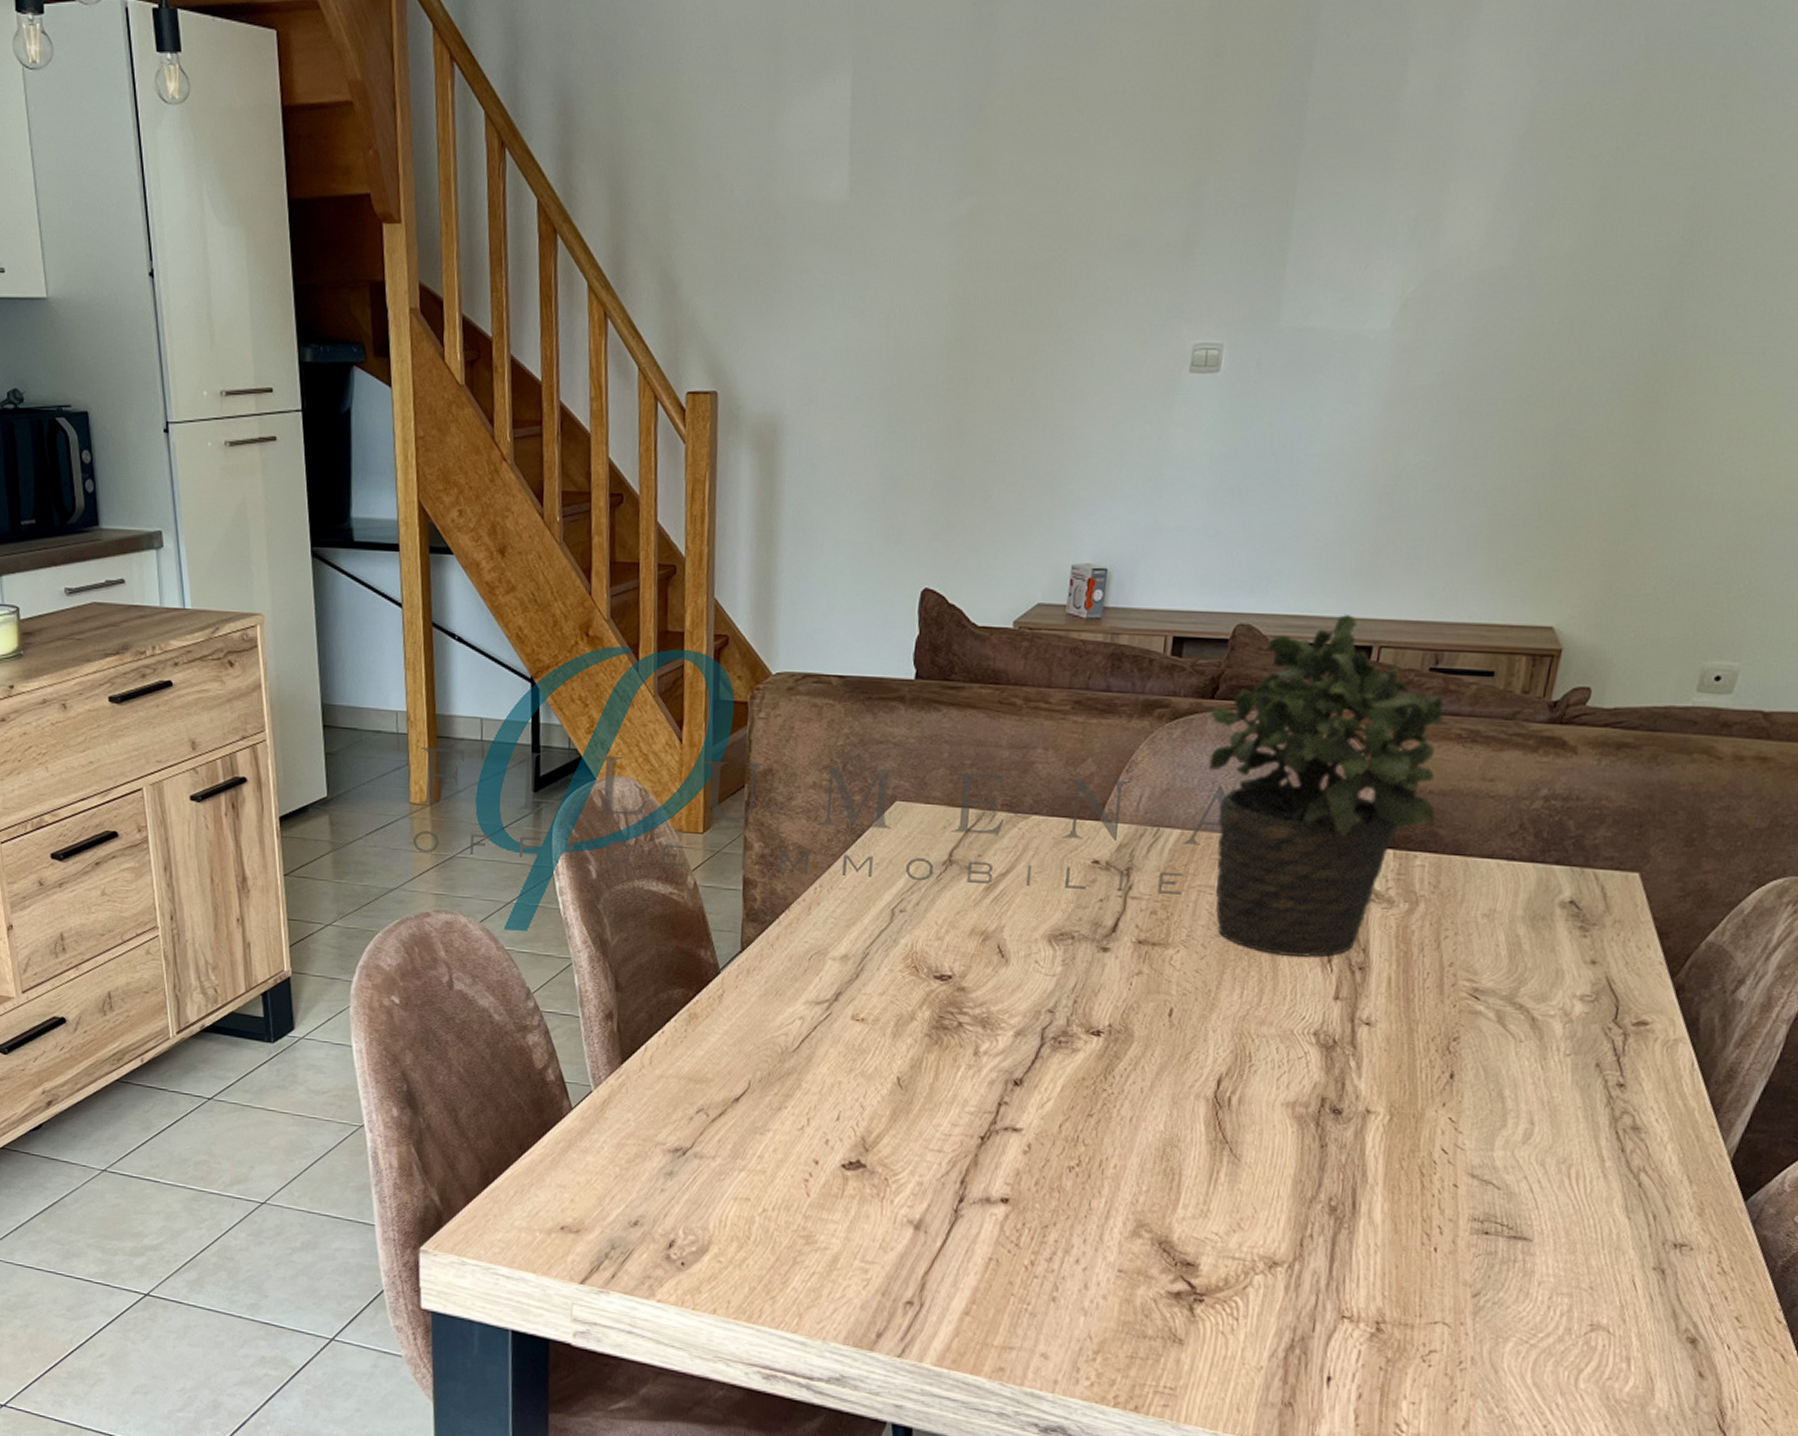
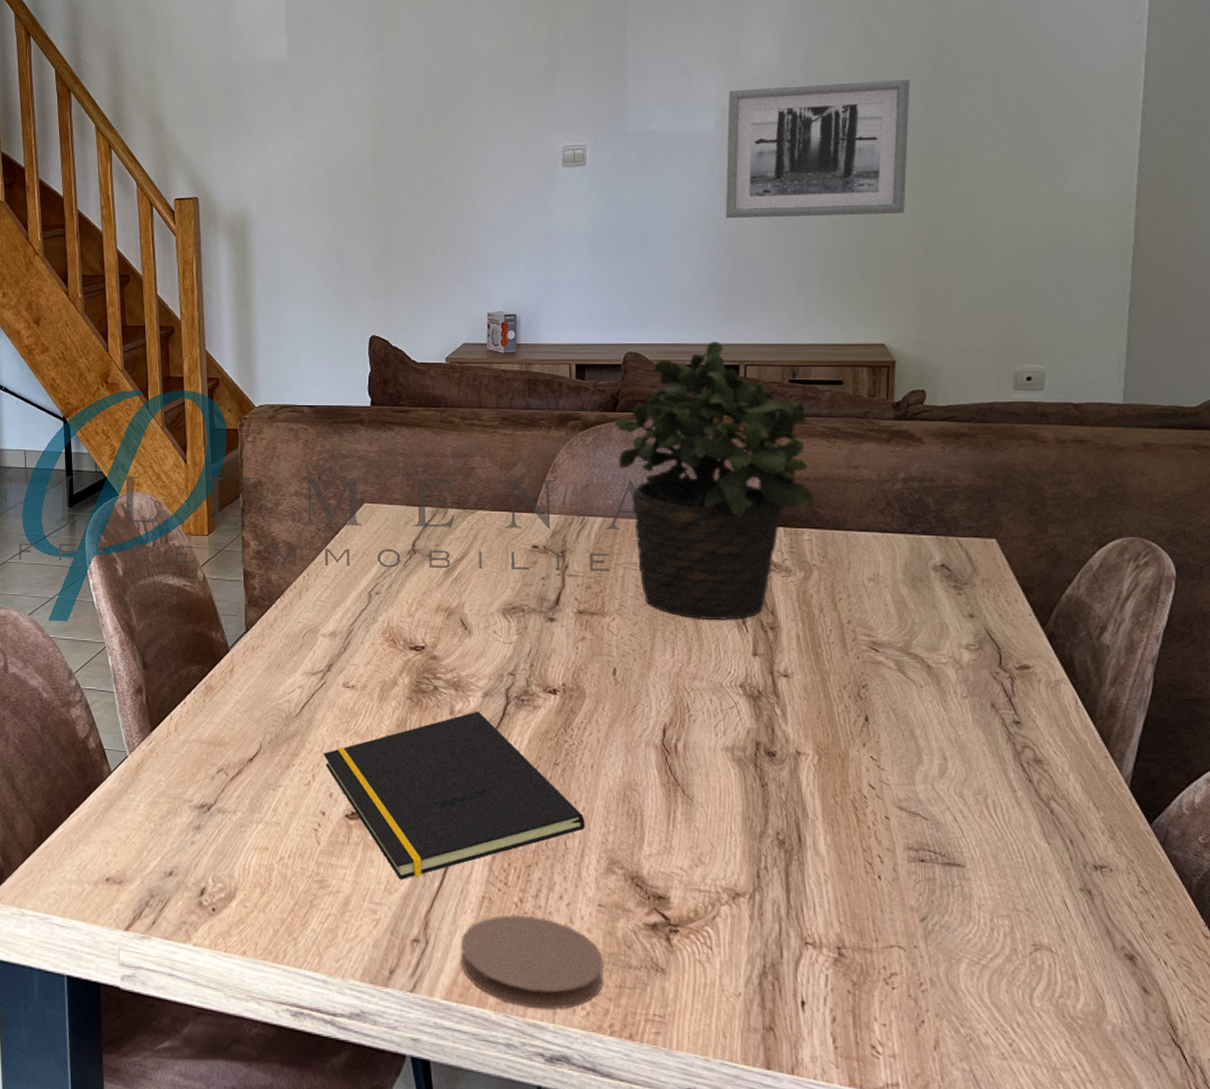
notepad: none [821,1052,1115,1238] -> present [323,711,585,880]
coaster: none [957,1277,1117,1379] -> present [461,914,604,1010]
wall art: none [1385,271,1649,457] -> present [725,78,910,219]

